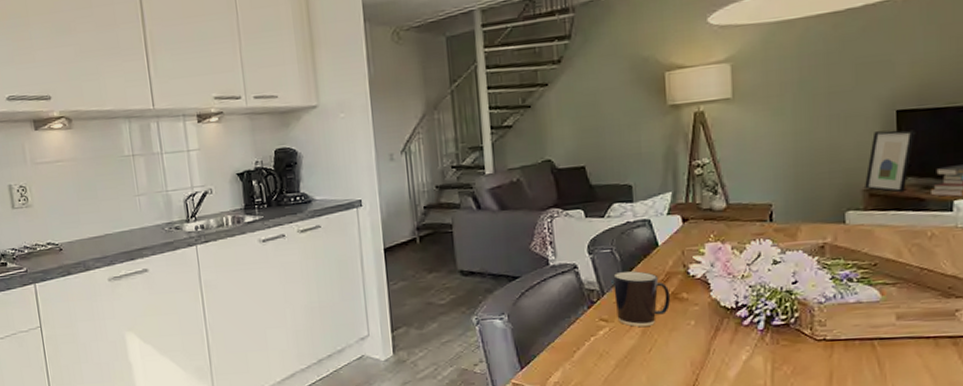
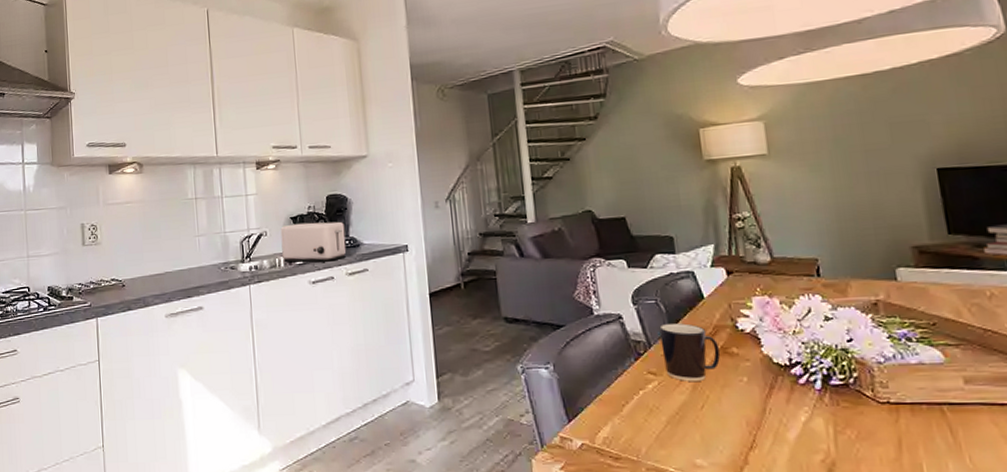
toaster: none [226,177,298,221] -> present [280,221,347,263]
picture frame: present [865,129,916,193] -> none [912,187,960,250]

